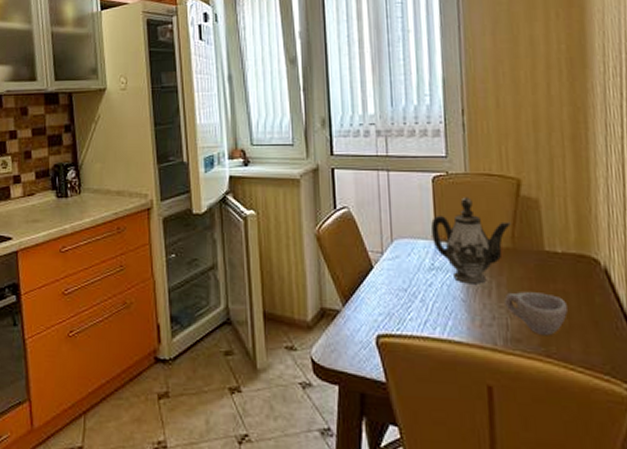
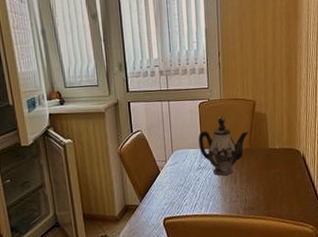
cup: present [504,292,569,336] -> none [244,176,282,204]

